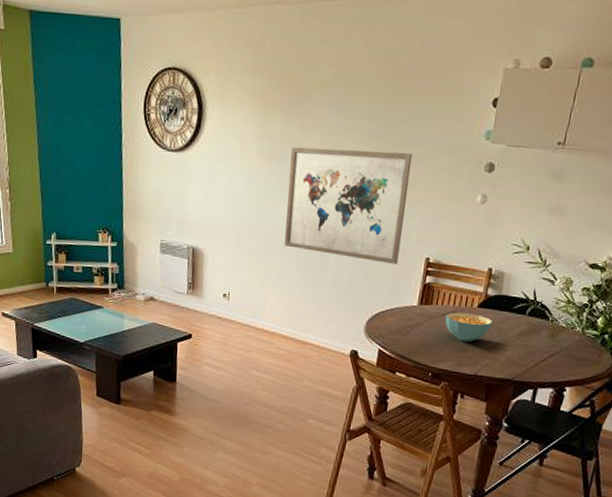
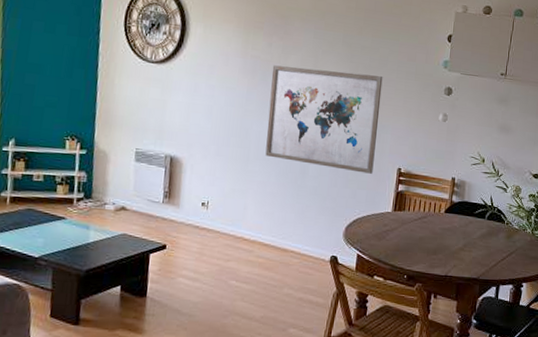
cereal bowl: present [445,312,493,342] -> none [416,217,458,245]

